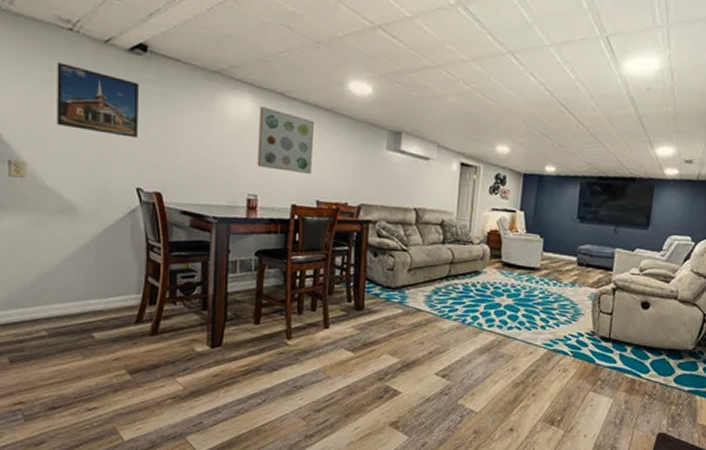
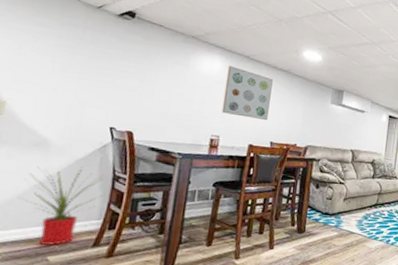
house plant: none [55,234,138,322] -> present [18,166,104,245]
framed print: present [57,62,139,138] -> none [42,21,124,86]

